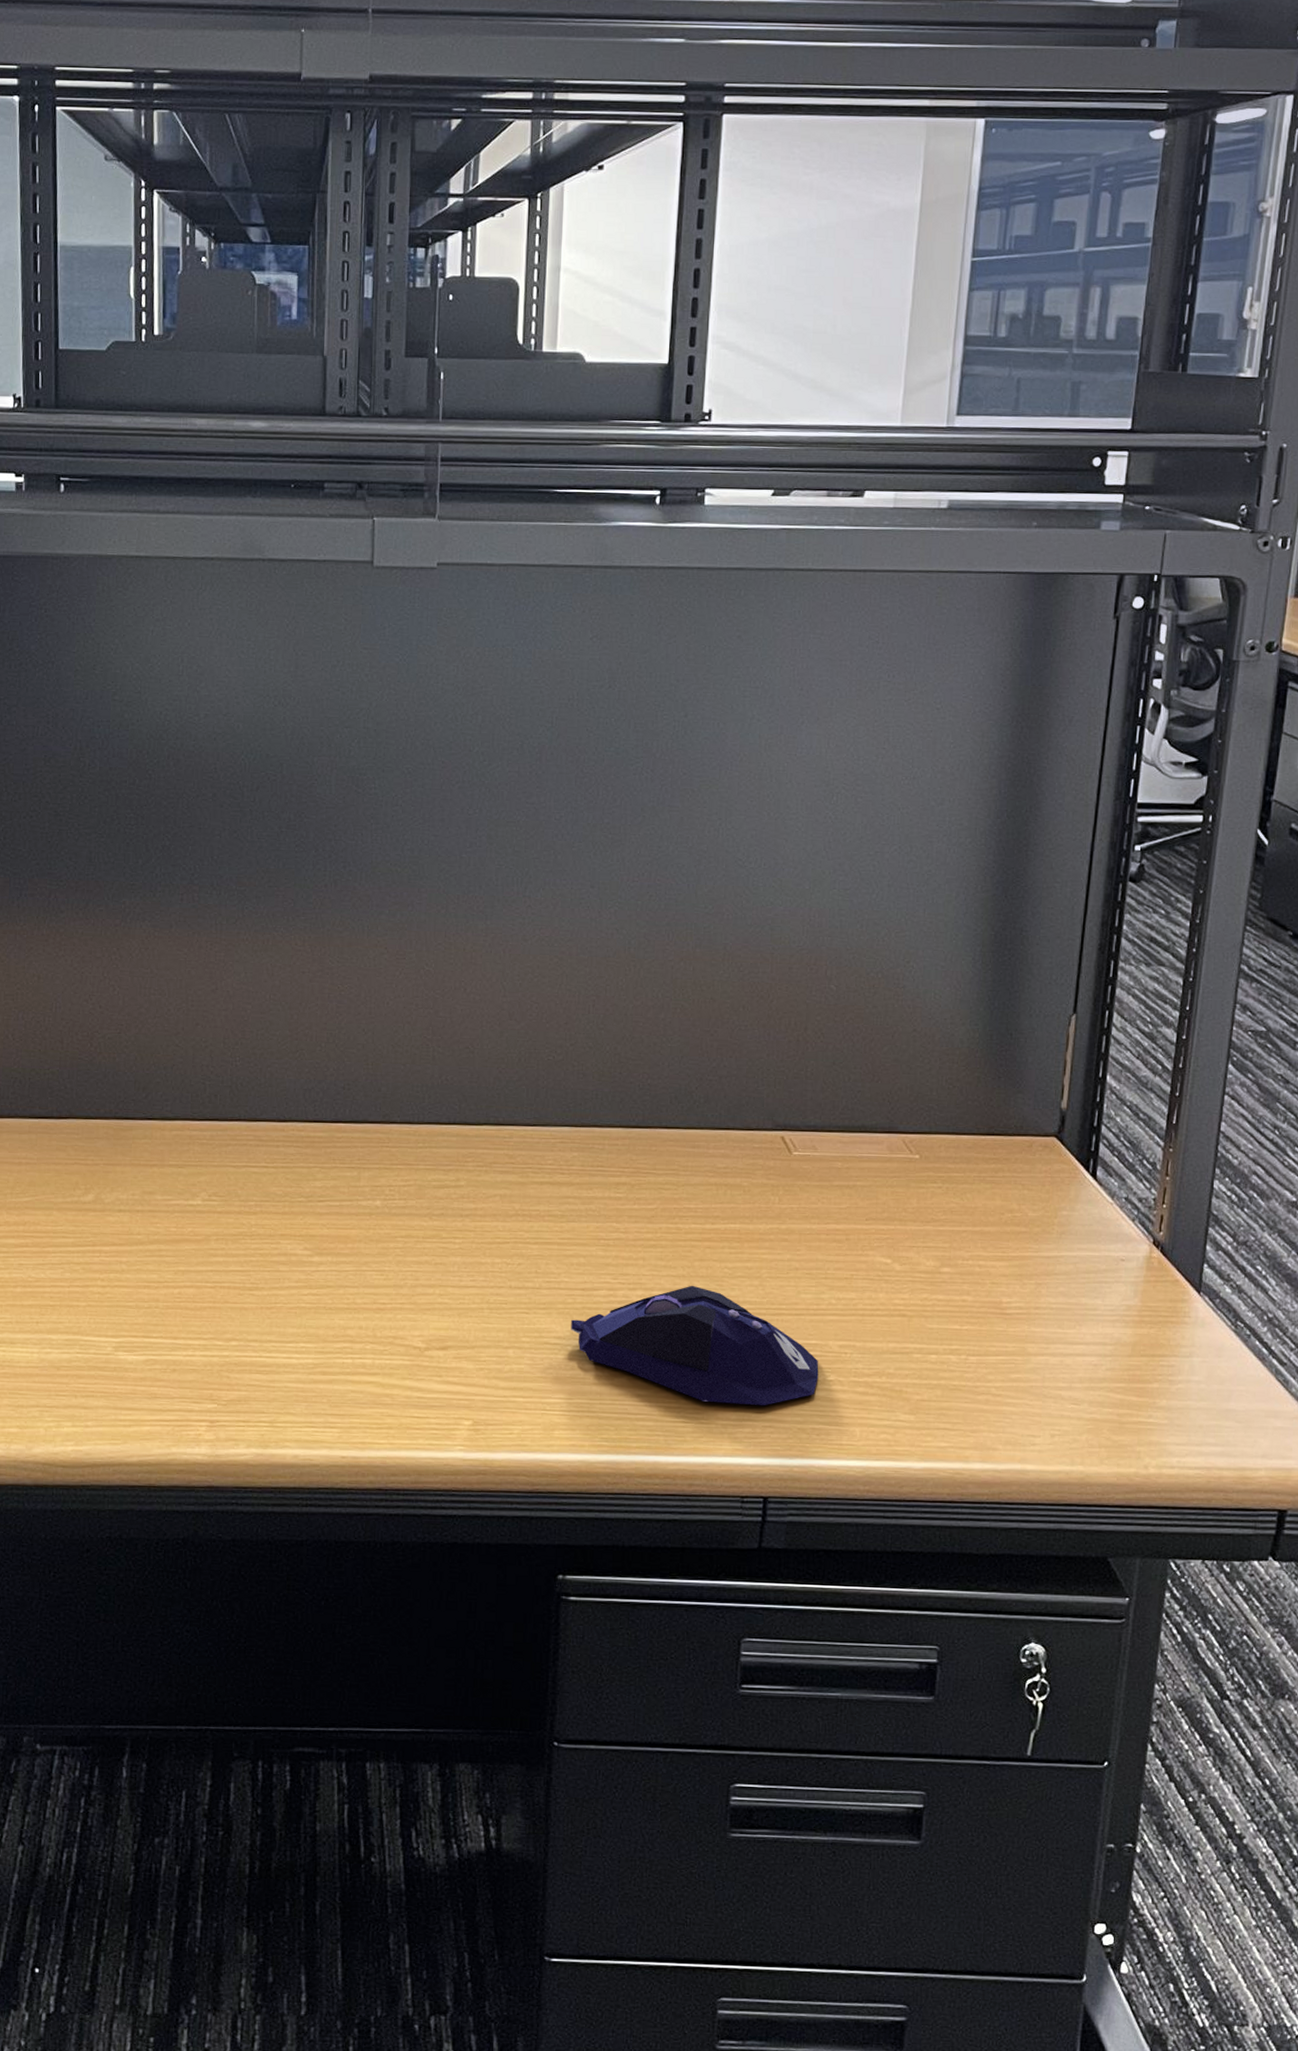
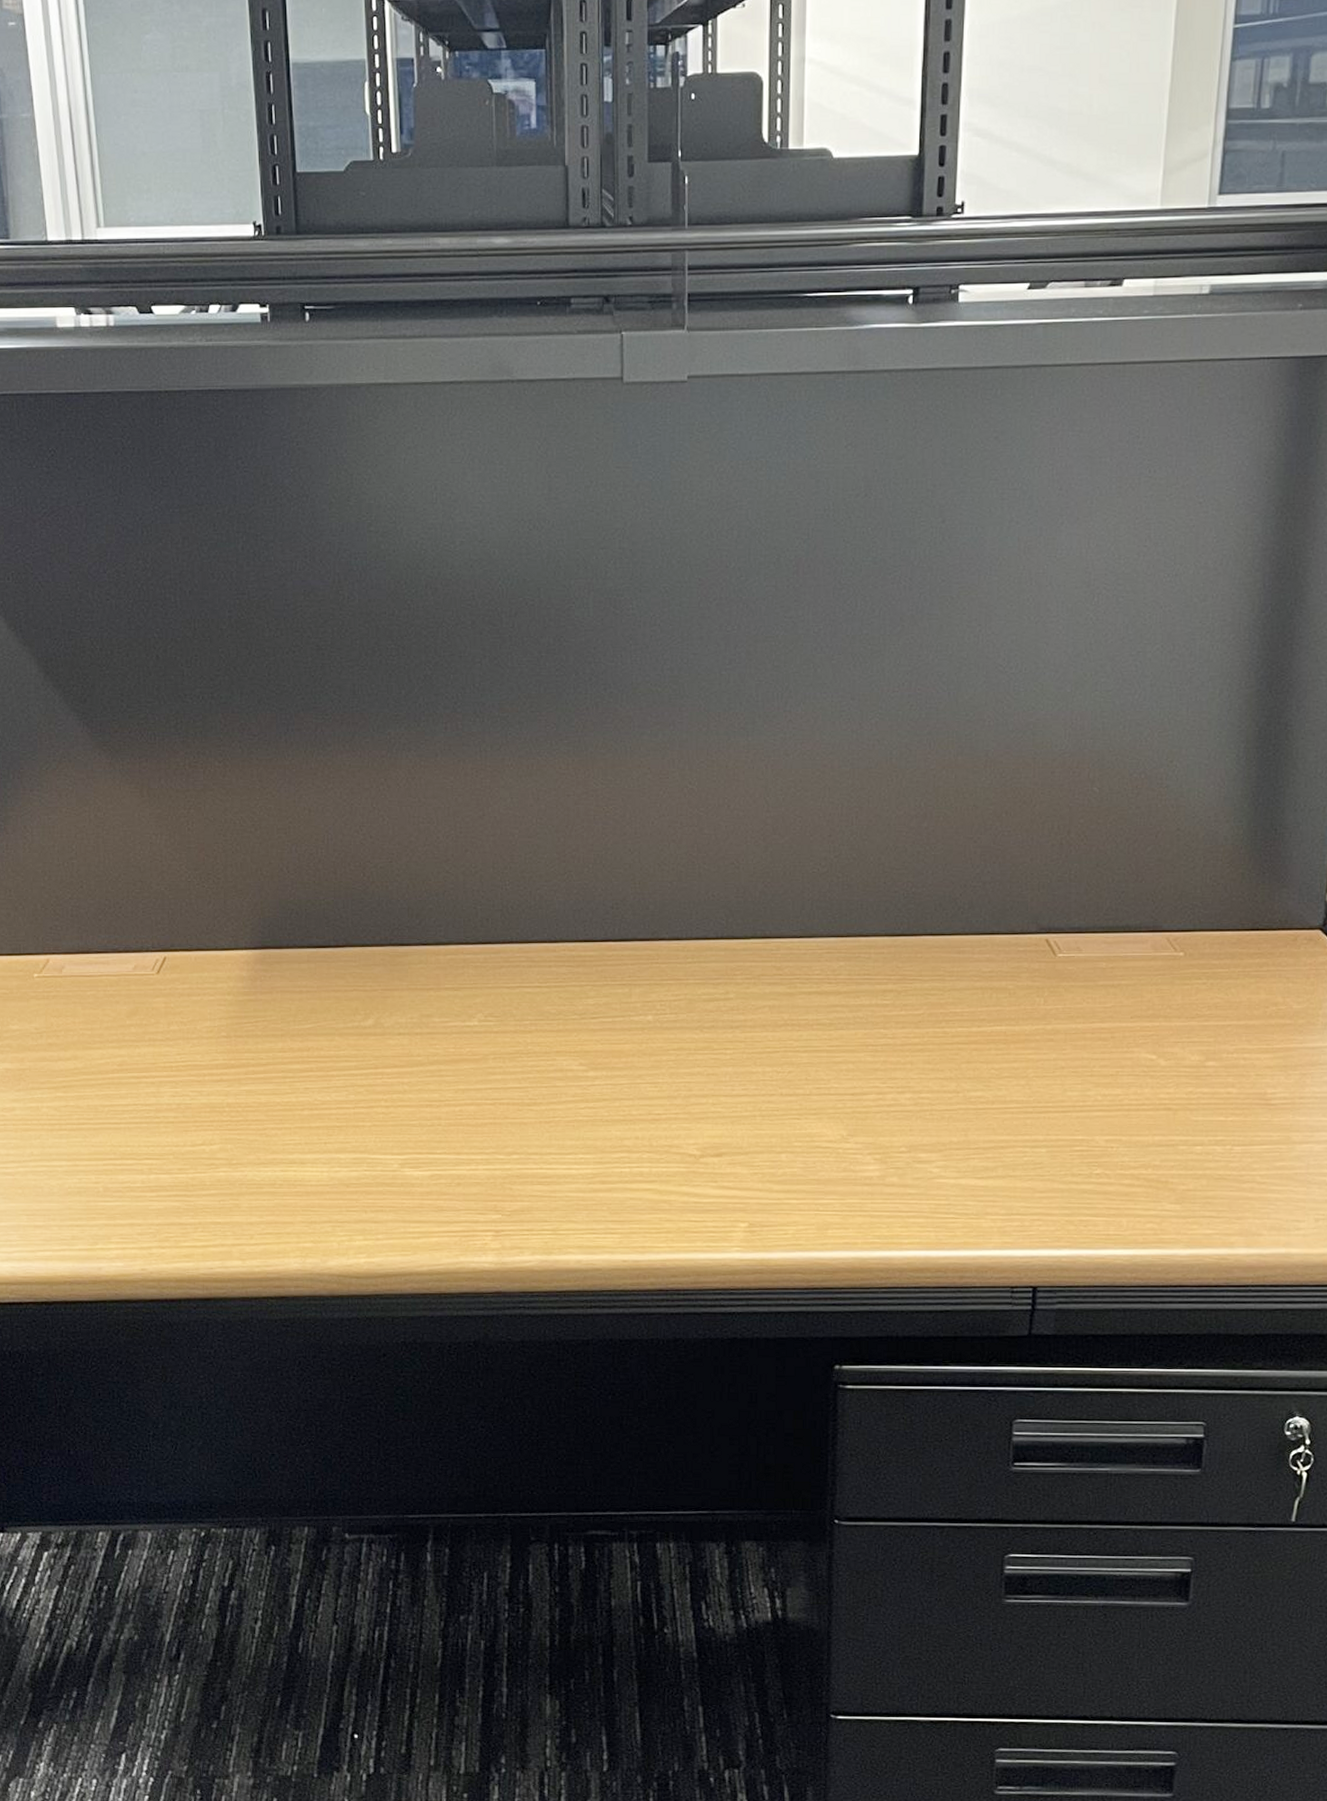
computer mouse: present [571,1285,819,1405] -> none [842,1086,1086,1200]

